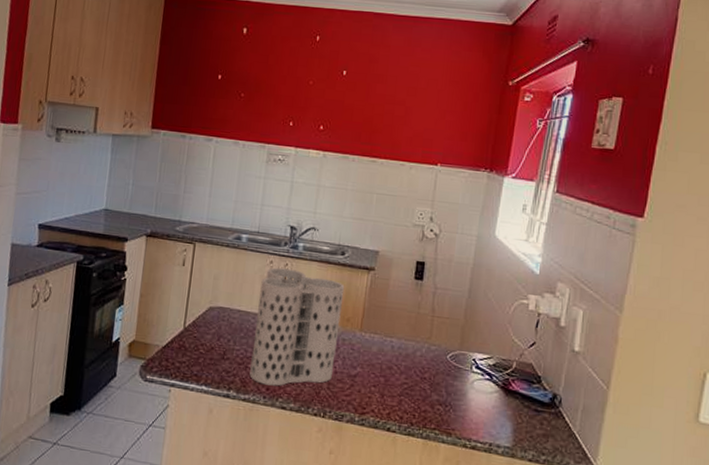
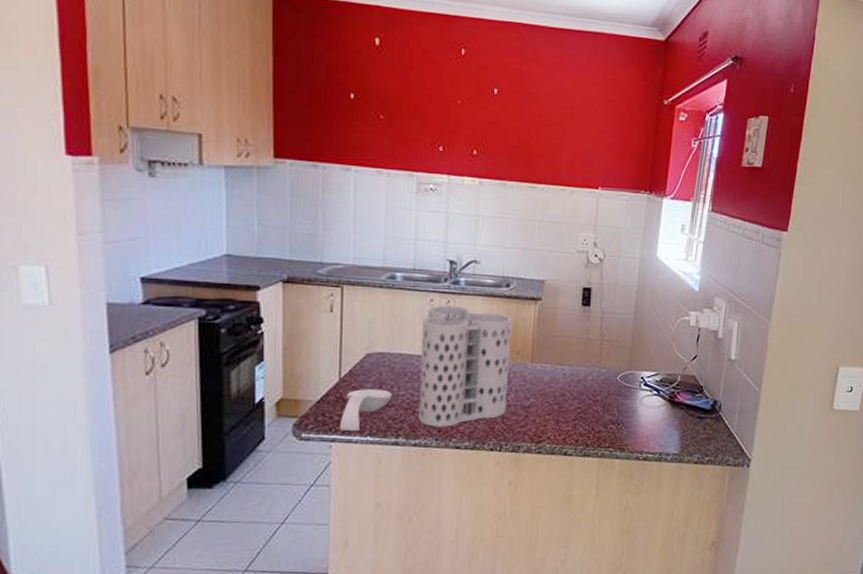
spoon rest: none [179,339,228,380] -> present [339,389,392,432]

